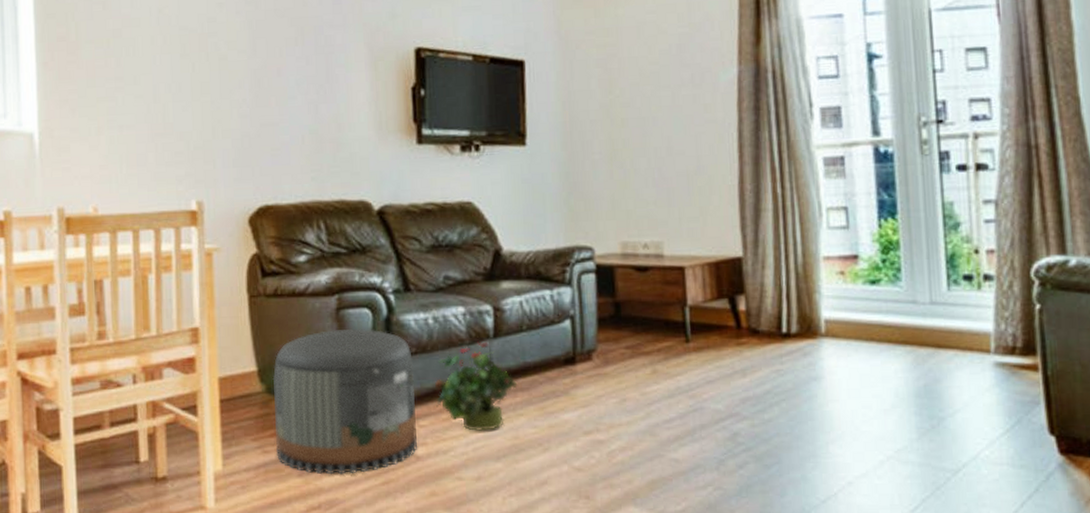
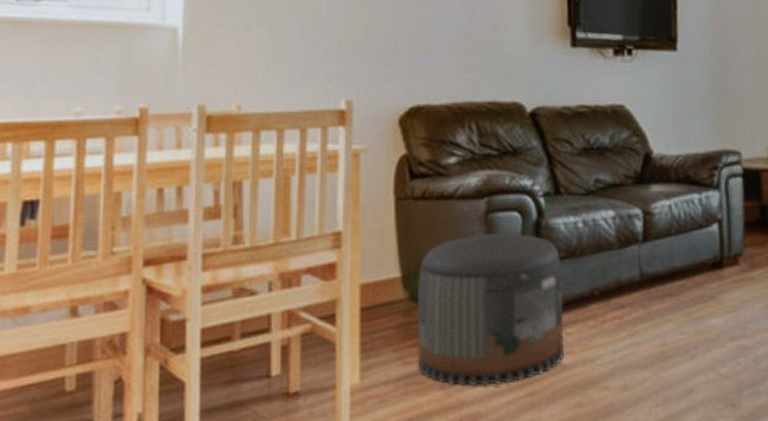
potted plant: present [434,341,518,431] -> none [582,245,666,338]

